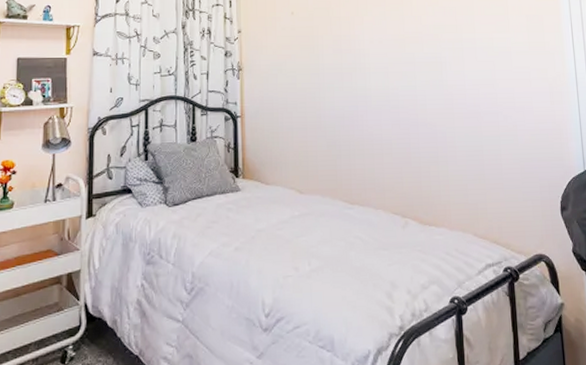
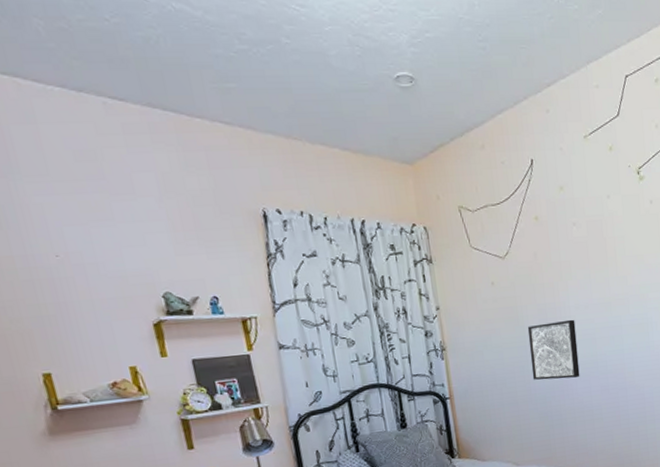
wall art: none [322,52,371,109] -> present [527,319,580,380]

